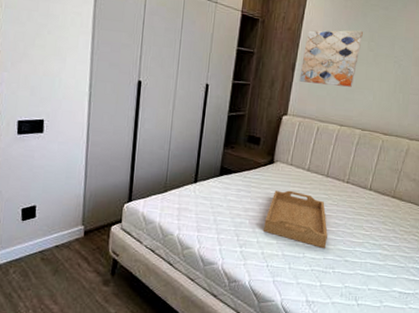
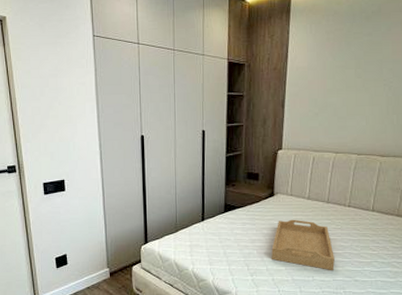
wall art: present [299,30,363,87] -> none [290,59,349,117]

